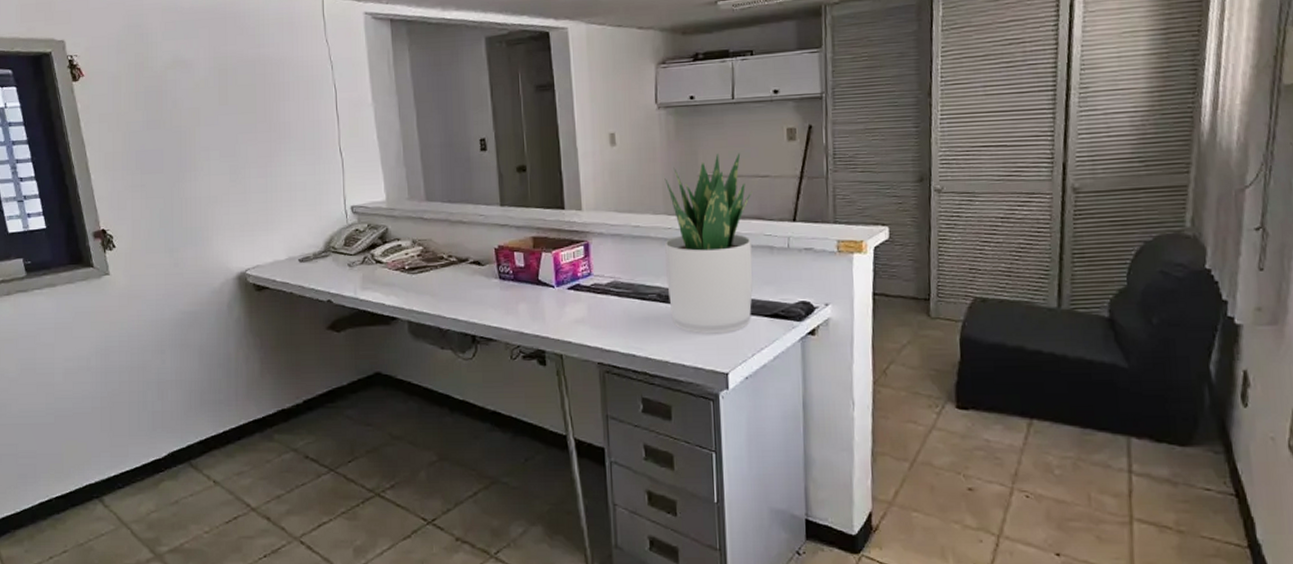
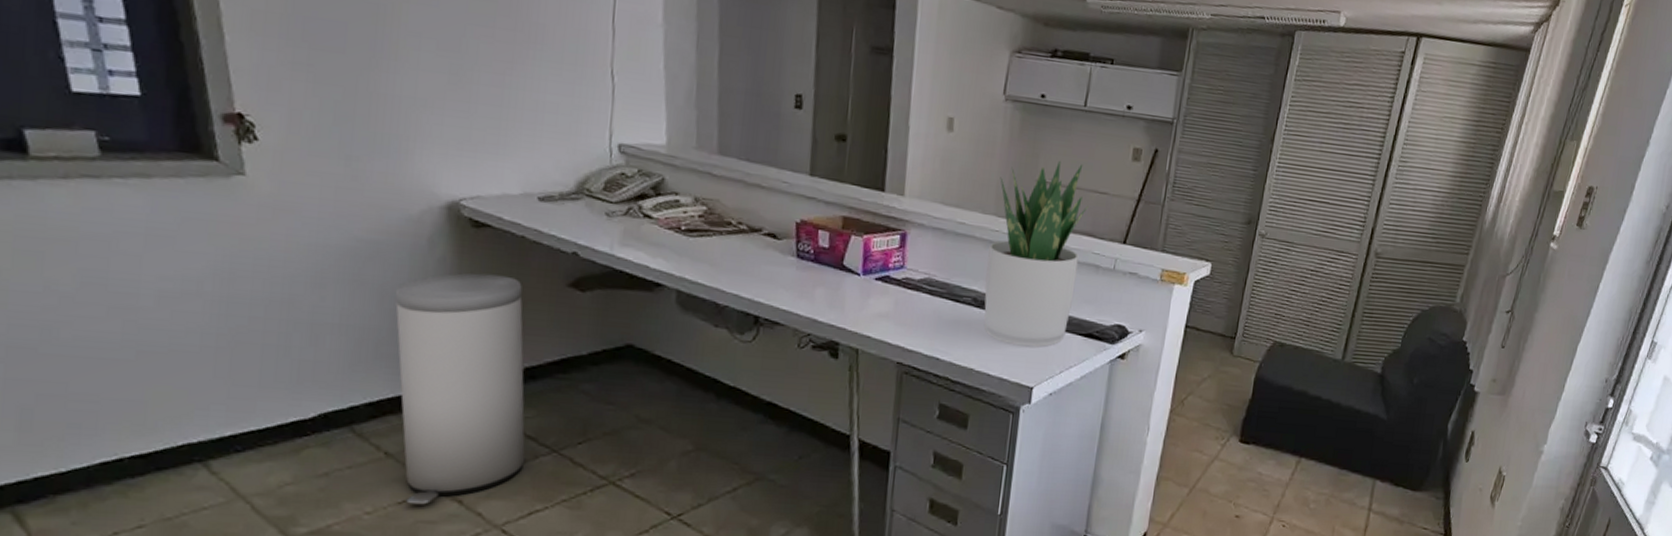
pedal bin: none [209,326,311,523] -> present [394,273,526,505]

